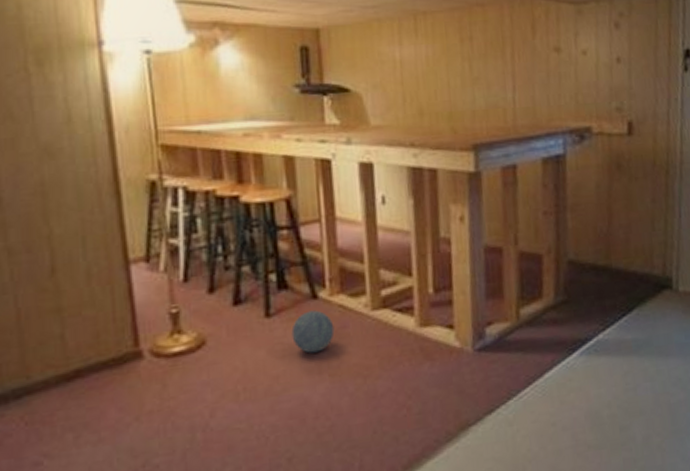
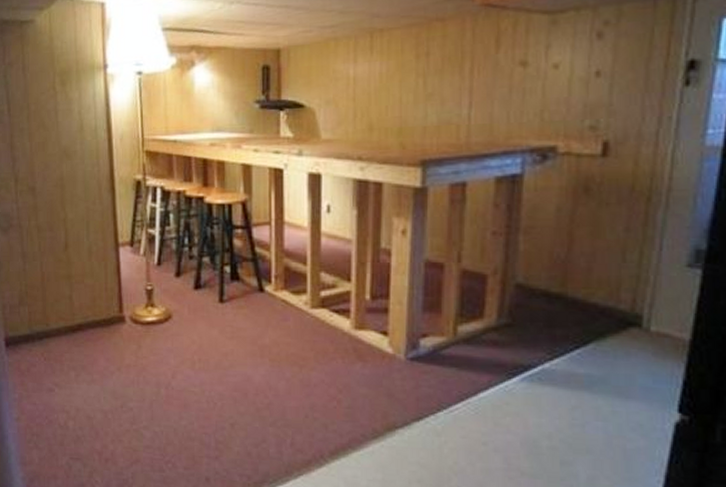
ball: present [291,310,335,353] -> none [240,302,277,339]

